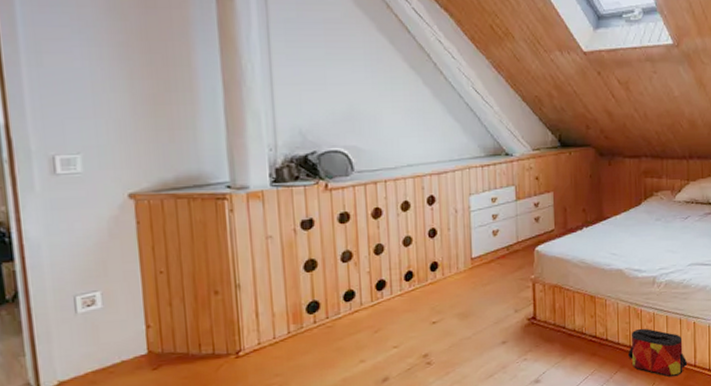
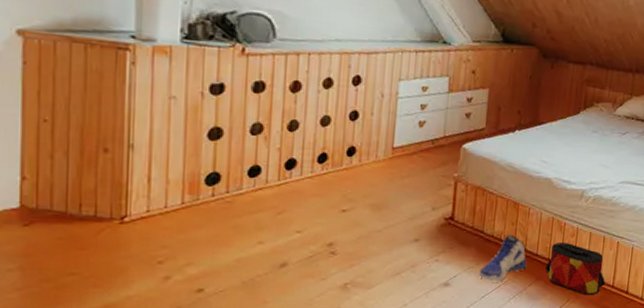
sneaker: none [566,327,610,374] -> present [478,235,527,282]

